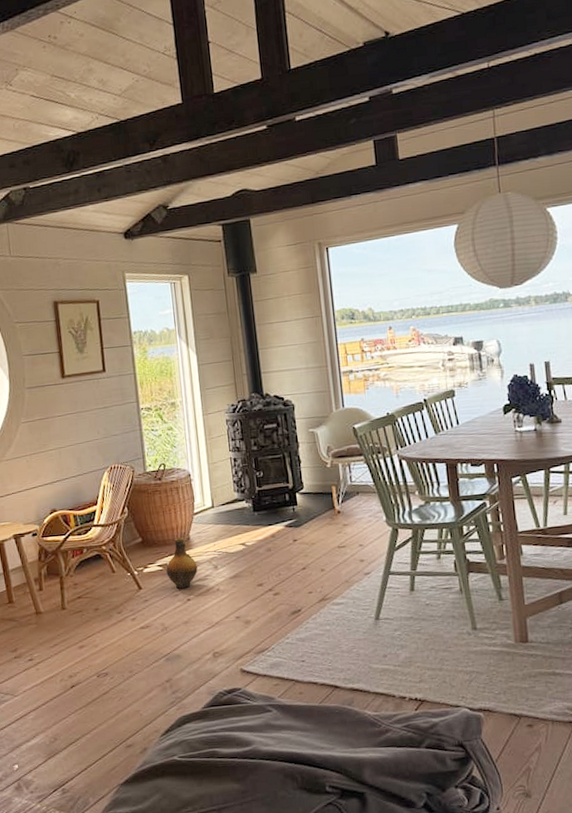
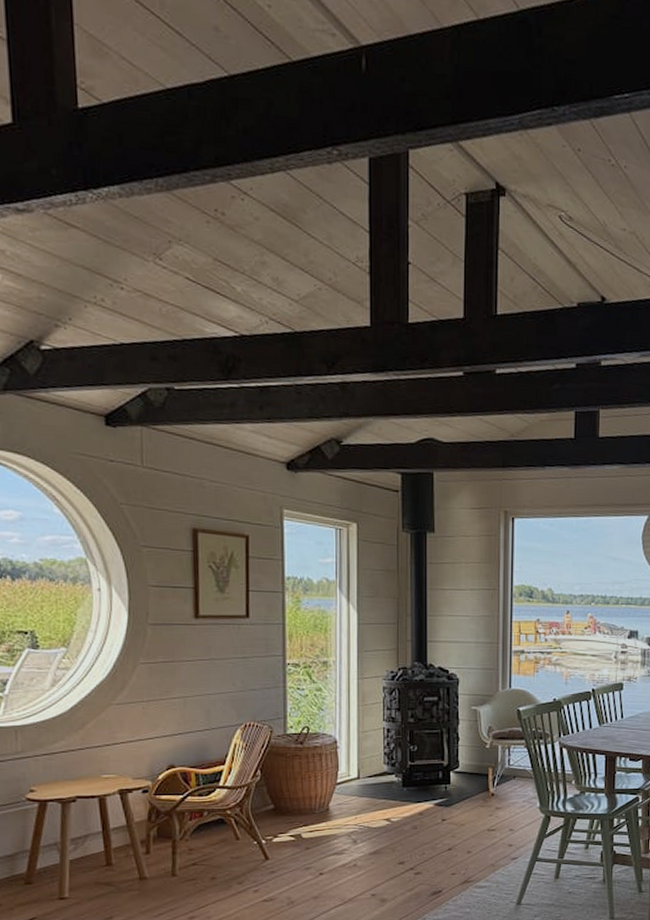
ceramic jug: present [166,537,198,589] -> none [299,807,335,862]

